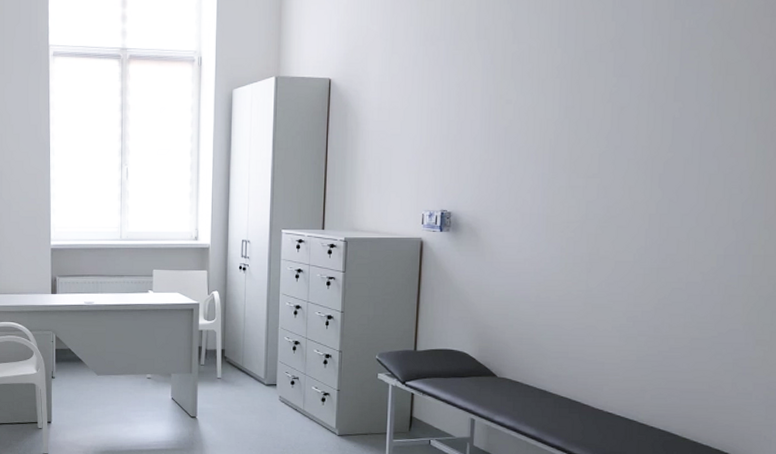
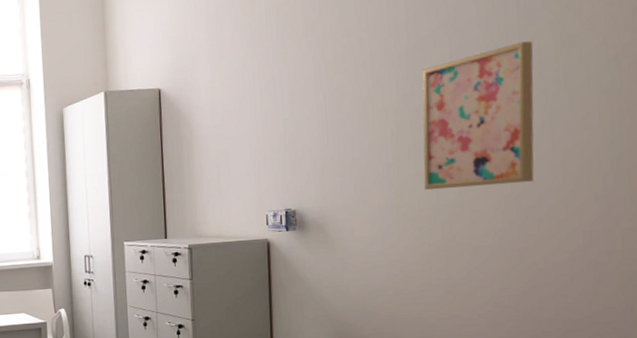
wall art: none [575,65,693,204] -> present [422,41,534,190]

